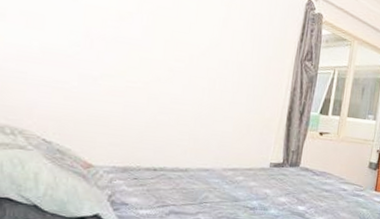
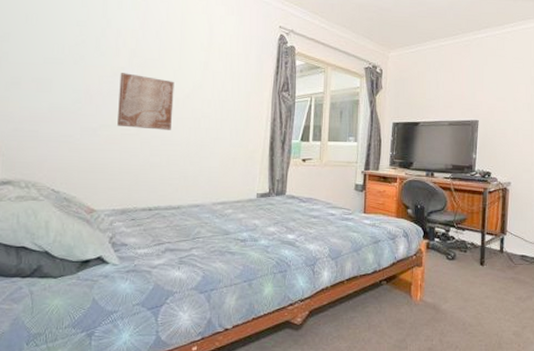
wall art: none [122,18,189,88] -> present [117,73,174,130]

